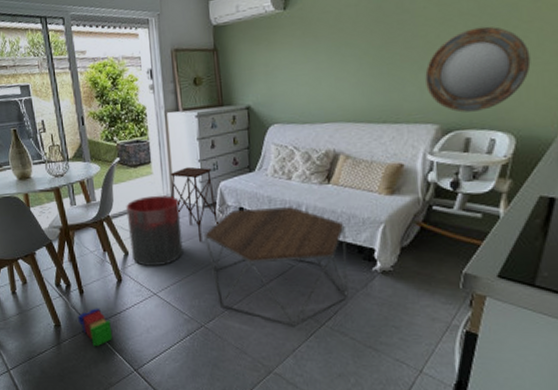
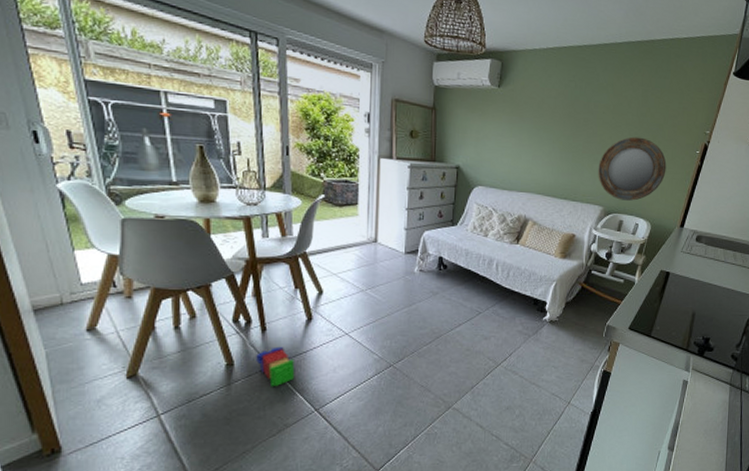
trash can: present [126,195,183,267] -> none [325,236,382,307]
side table: present [170,166,218,242] -> none [375,213,418,286]
coffee table: present [205,207,349,326] -> none [403,259,526,366]

